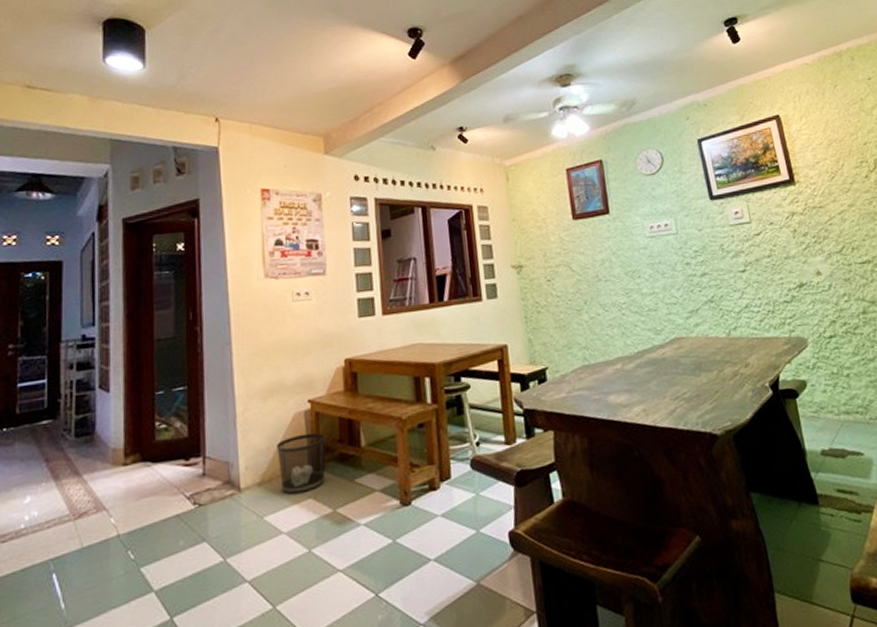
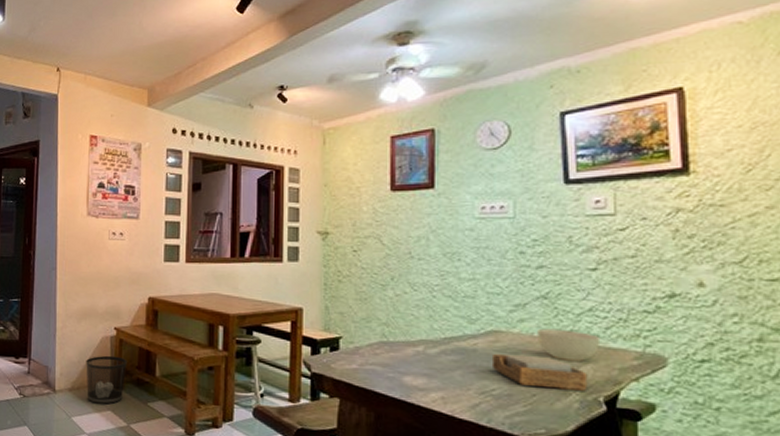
napkin holder: none [679,355,756,384] -> present [491,353,588,391]
bowl: none [710,327,759,356] -> present [538,328,601,363]

